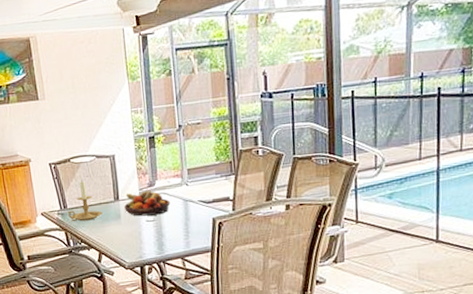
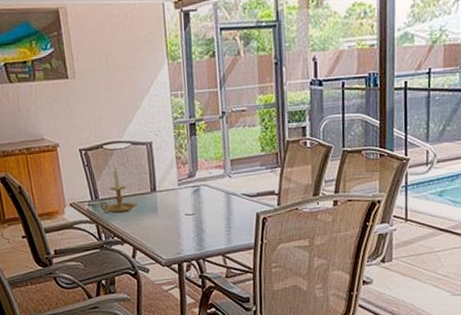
fruit bowl: present [124,190,171,217] -> none [162,181,212,210]

